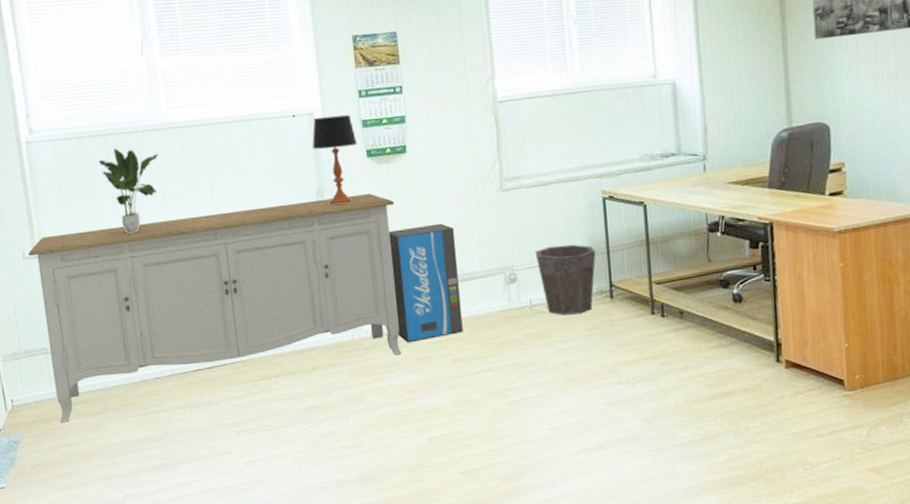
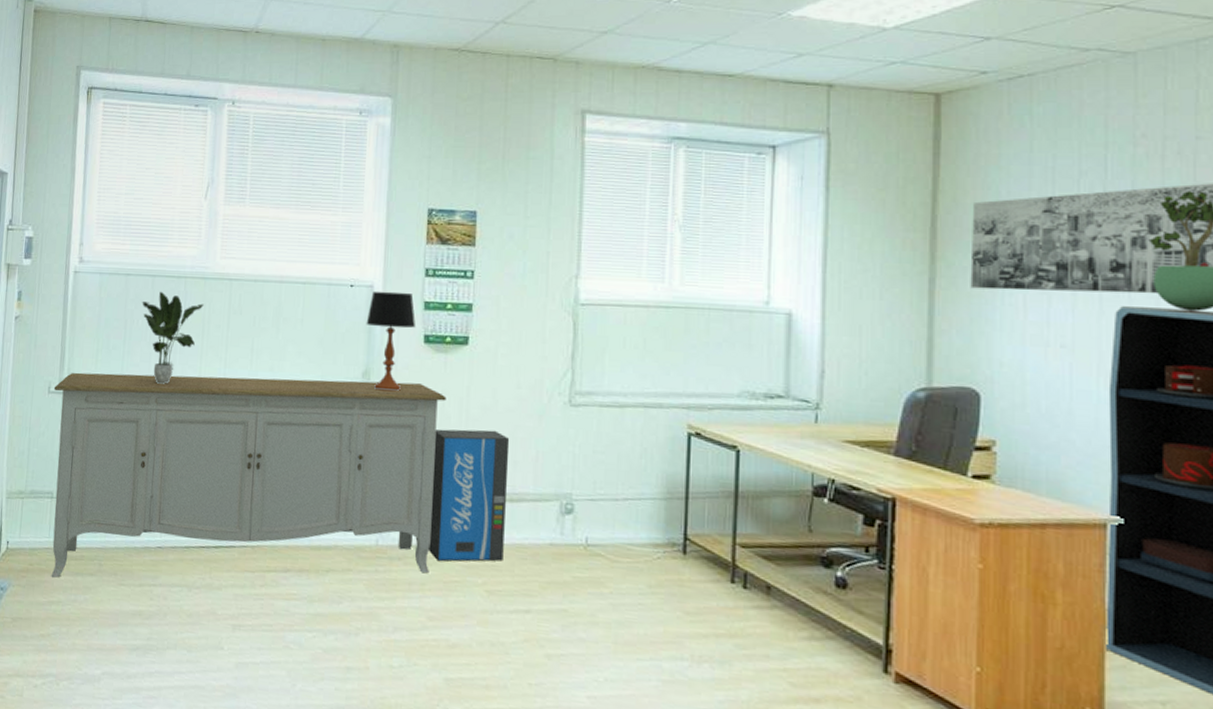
waste bin: present [535,244,596,315] -> none [599,479,672,566]

